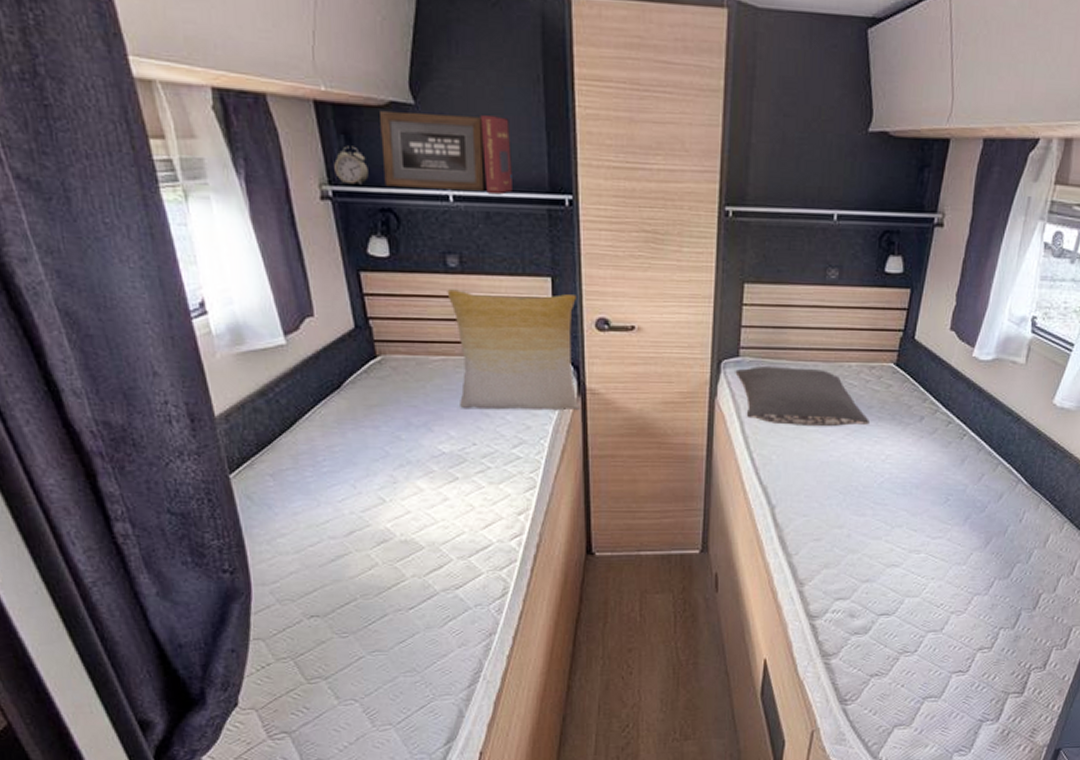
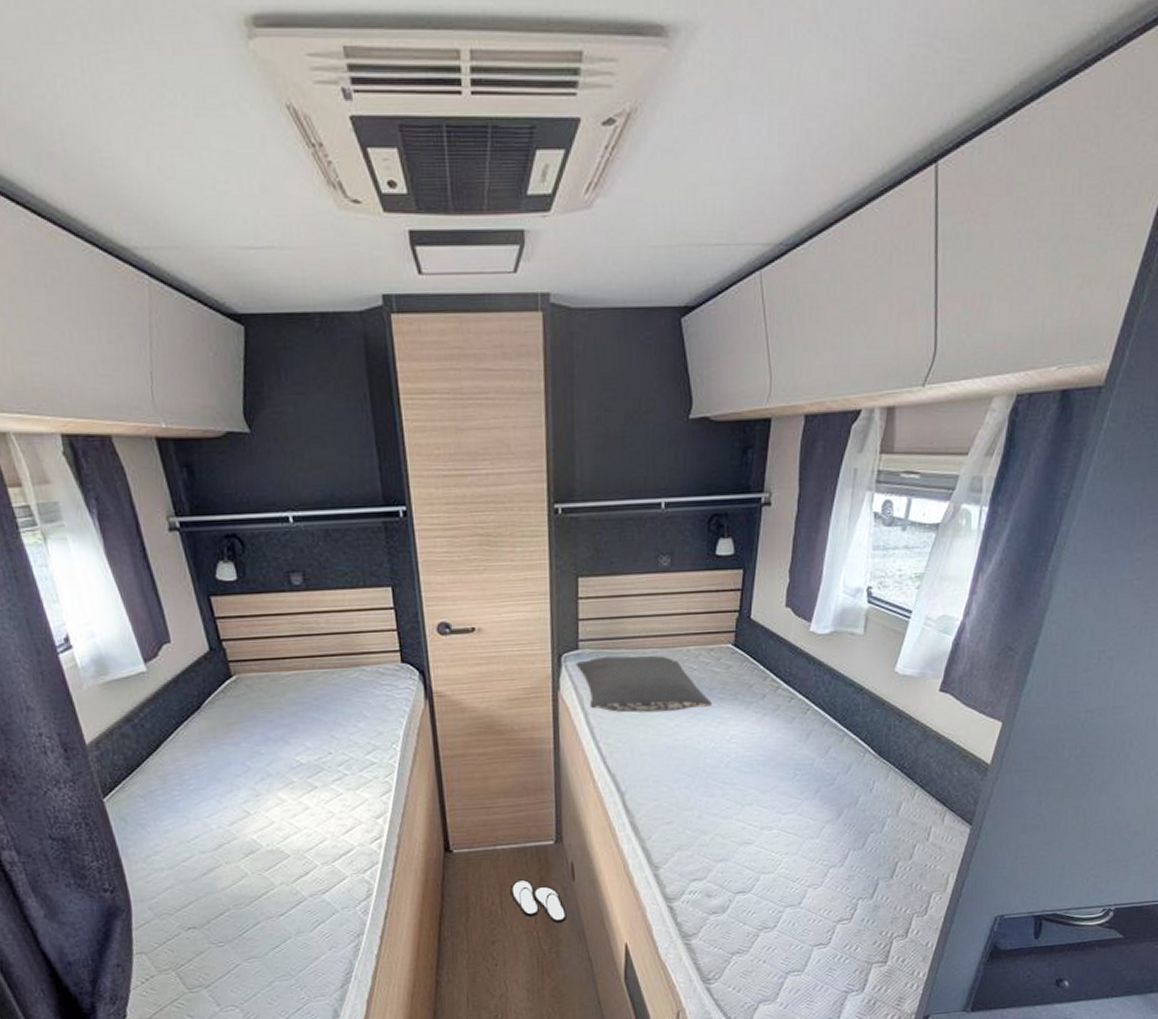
alarm clock: present [334,145,369,185] -> none [179,477,212,515]
picture frame: present [380,111,485,192] -> none [218,439,323,514]
pillow: present [447,289,580,411] -> none [293,602,428,721]
book: present [480,115,512,195] -> none [312,437,348,512]
slippers: none [651,587,707,633] -> present [510,879,567,922]

